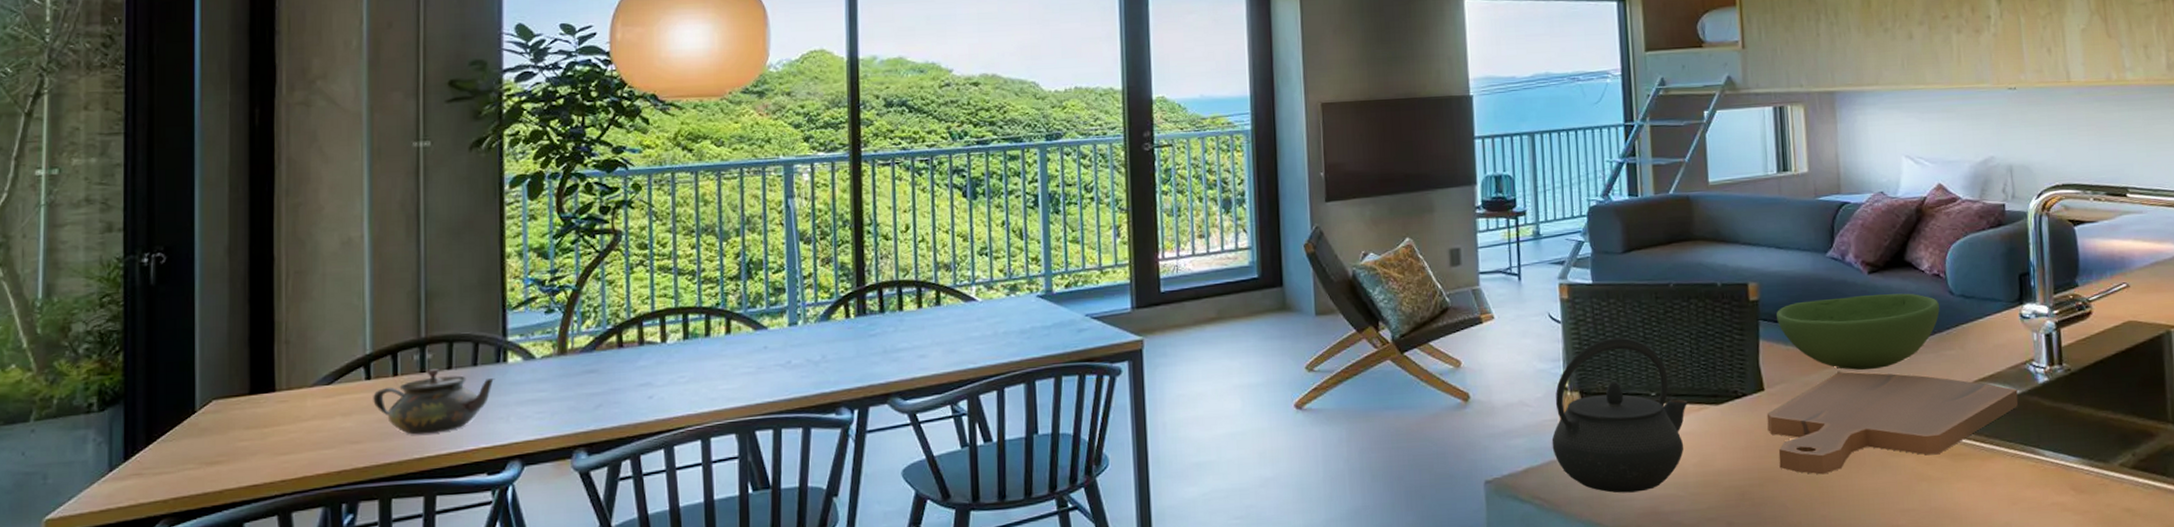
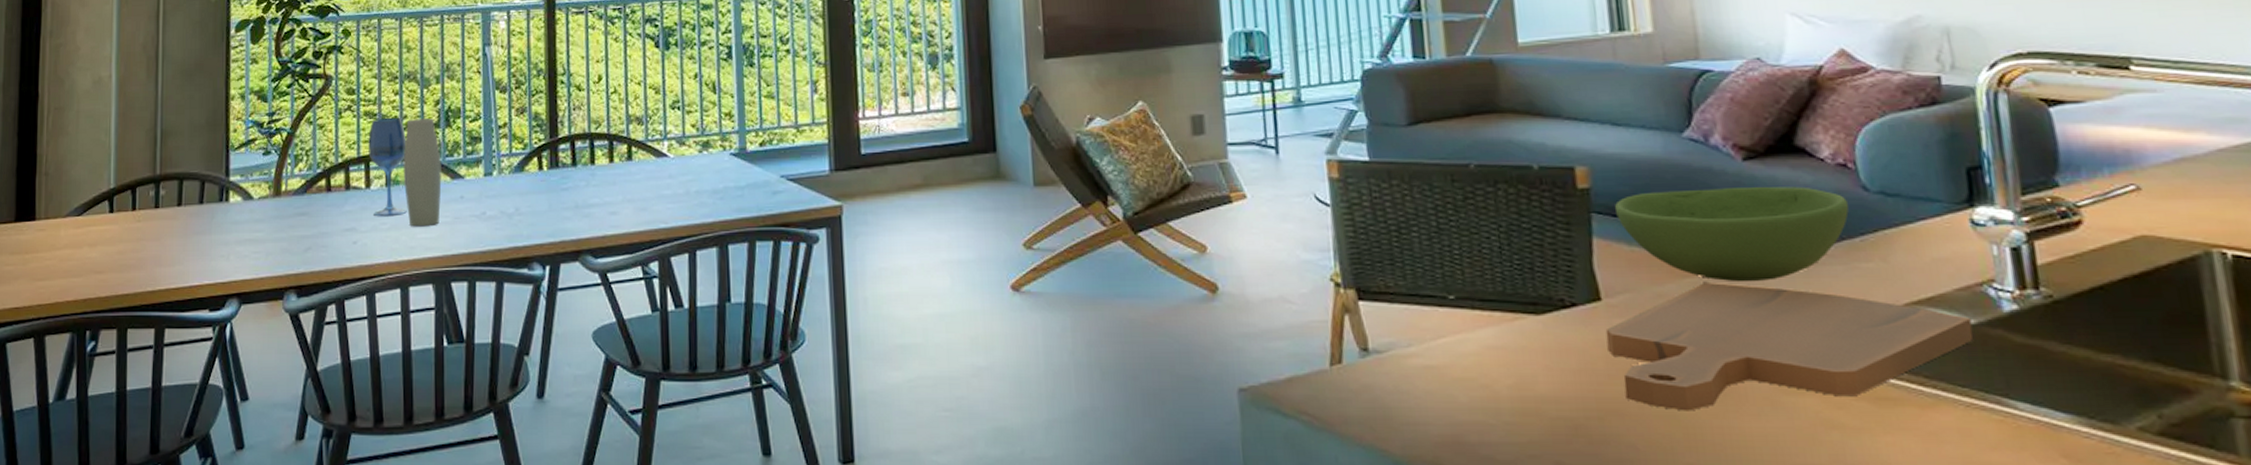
teapot: present [373,368,495,435] -> none [115,204,218,268]
wineglass: none [663,272,707,371] -> present [368,118,407,217]
vase: none [701,271,744,378] -> present [403,118,442,227]
kettle: present [1551,337,1688,493] -> none [1321,226,1498,415]

